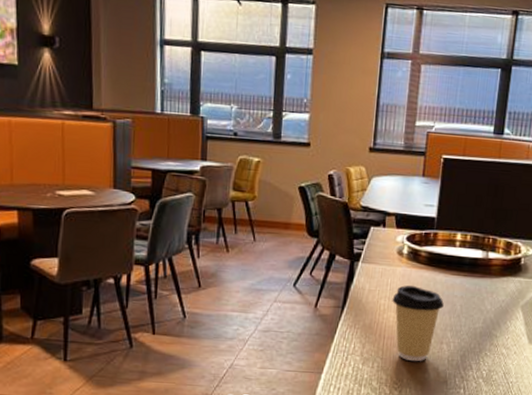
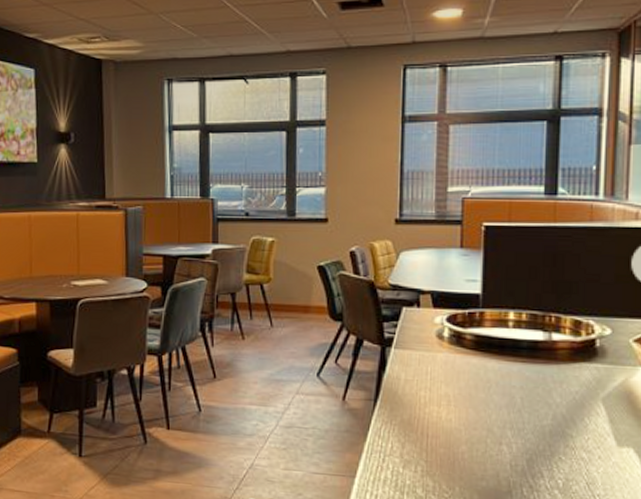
coffee cup: present [392,285,445,362] -> none [434,373,501,466]

